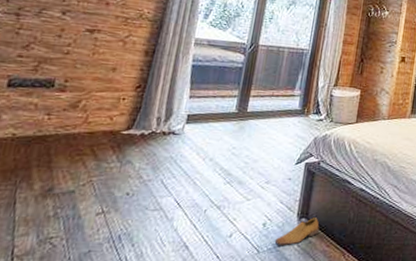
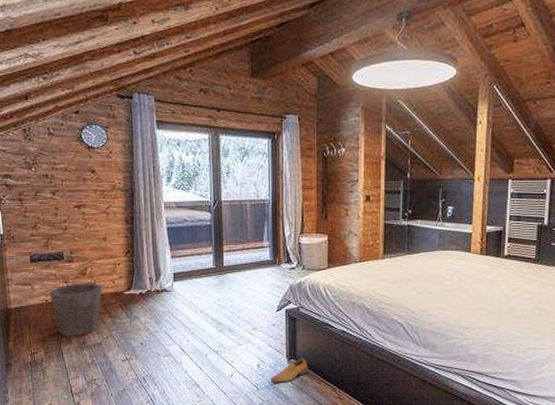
waste bin: none [19,116,96,182] -> present [49,283,103,337]

